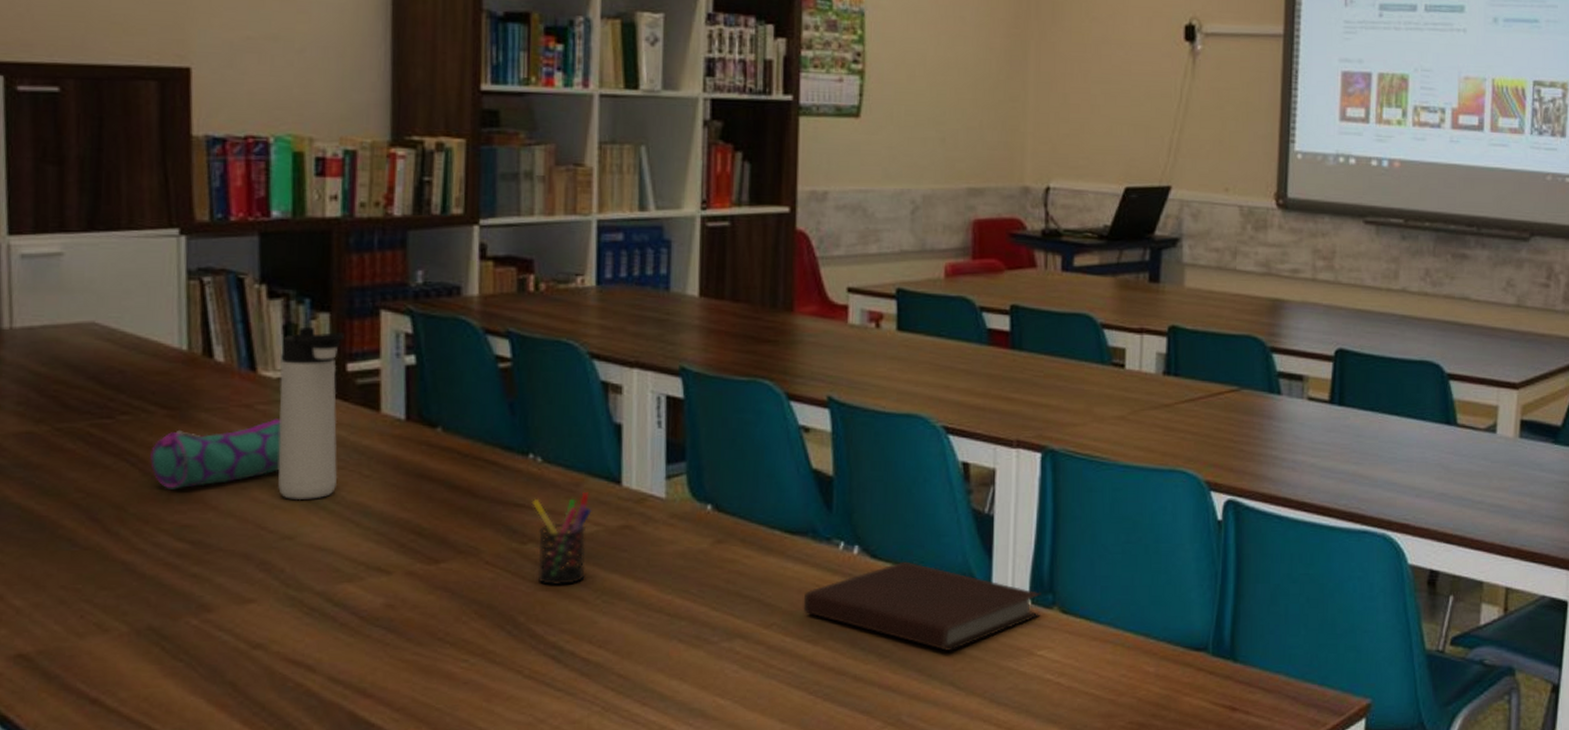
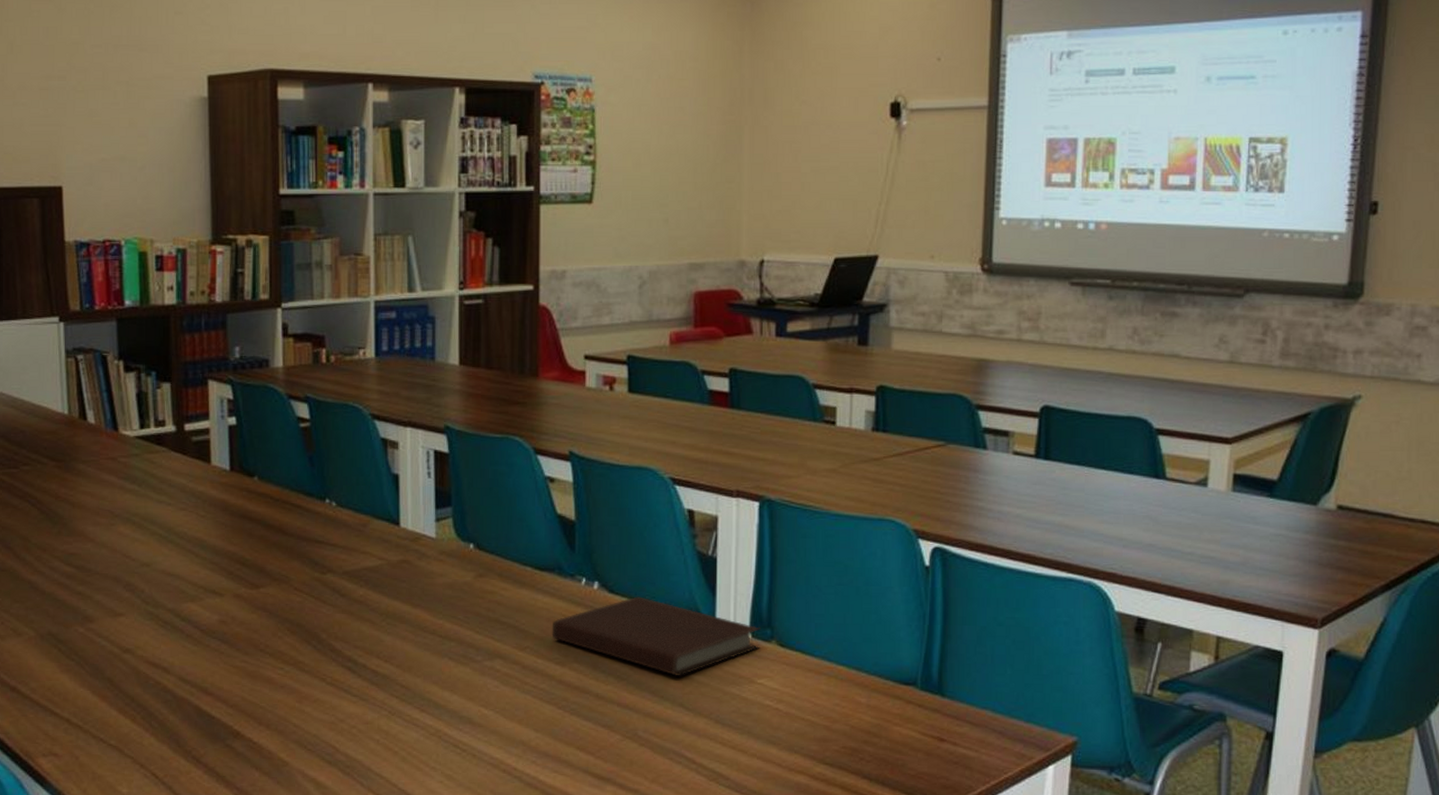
pencil case: present [150,419,281,489] -> none [45,469,138,525]
thermos bottle: present [278,328,344,501] -> none [136,395,182,535]
pen holder: present [531,492,592,586] -> none [329,532,377,610]

